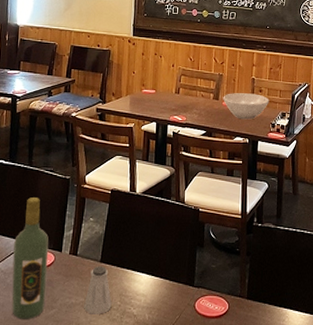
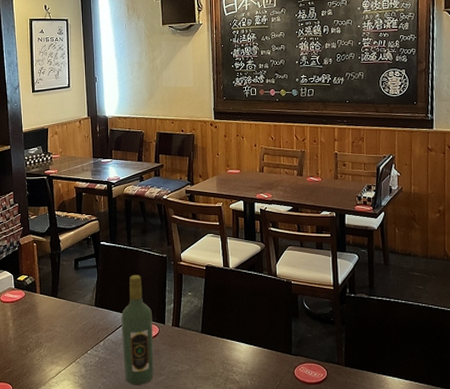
saltshaker: present [84,266,112,314] -> none [189,336,215,381]
bowl: present [223,93,270,120] -> none [307,168,354,194]

